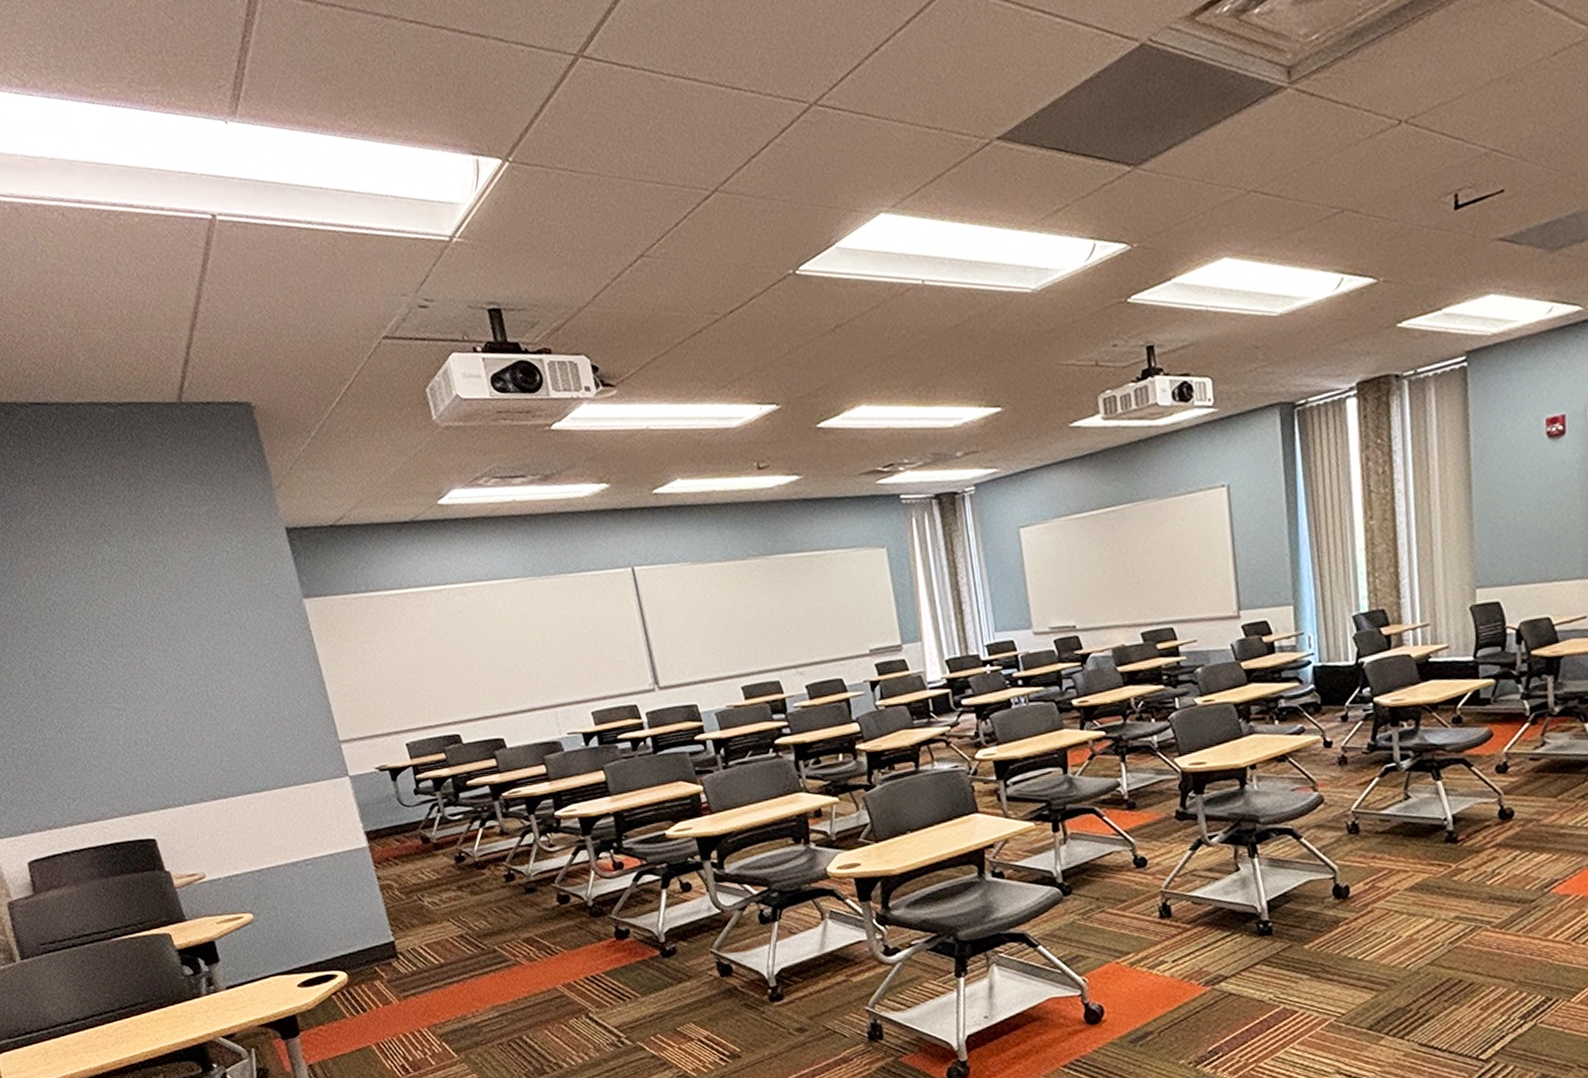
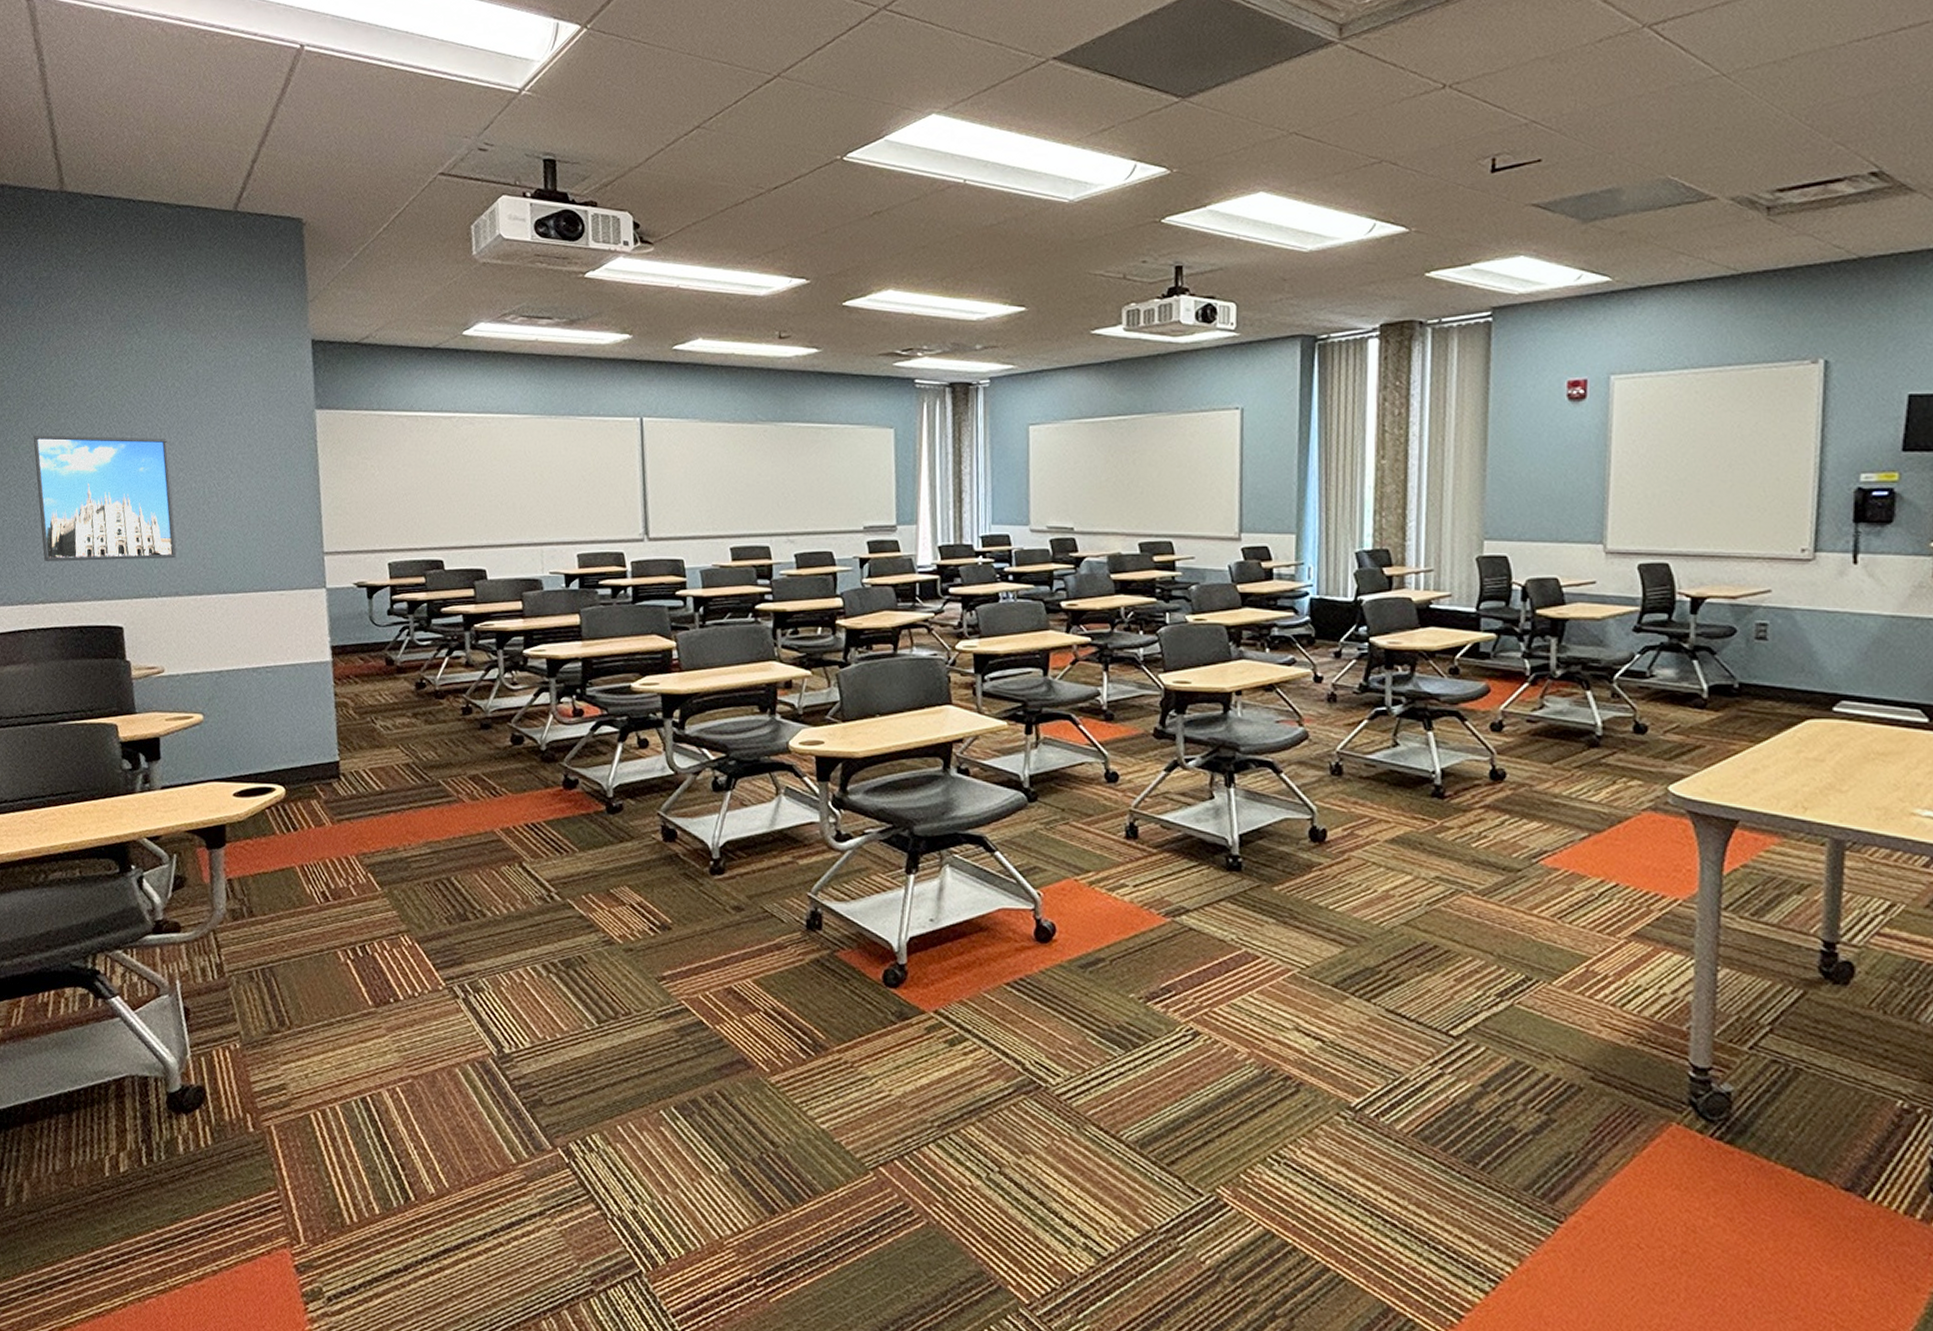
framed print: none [23,647,194,784] -> present [33,436,177,562]

